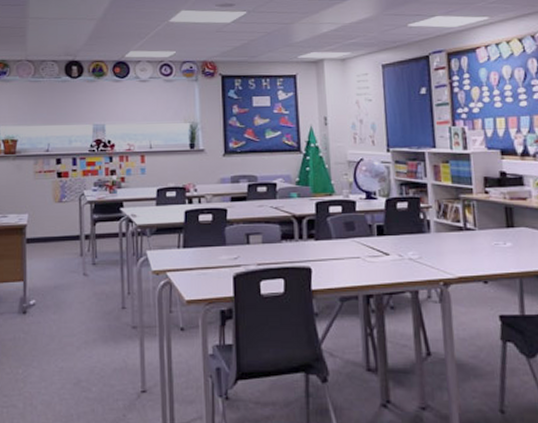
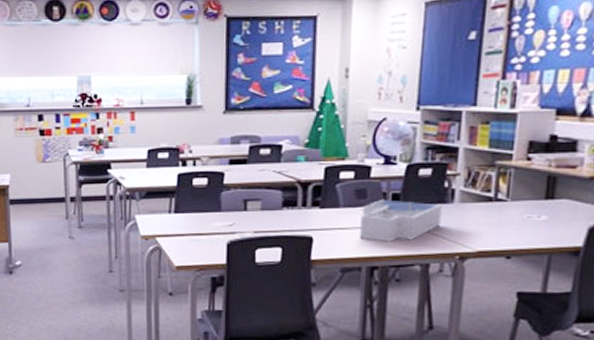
desk organizer: none [352,230,423,271] -> present [360,199,443,243]

